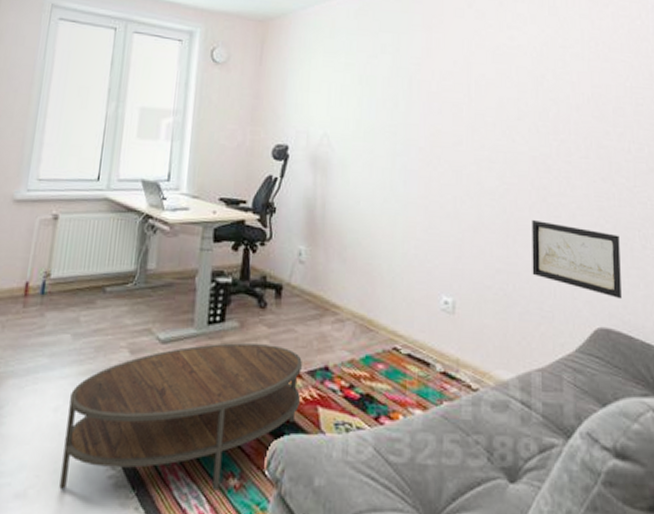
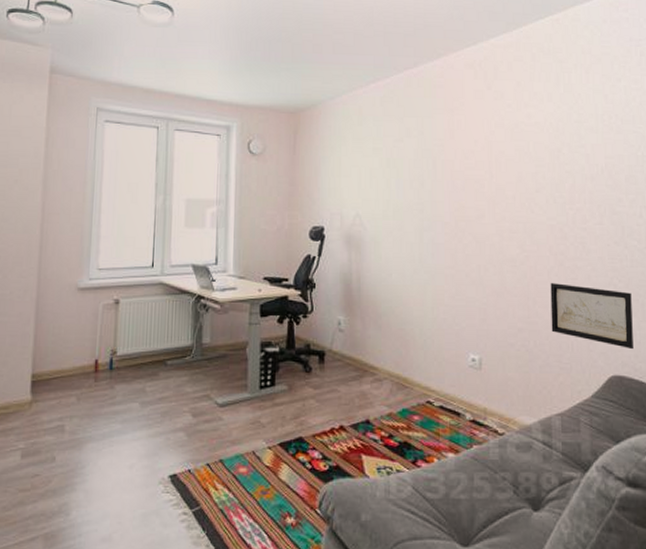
coffee table: present [59,343,302,491] -> none [139,404,346,534]

